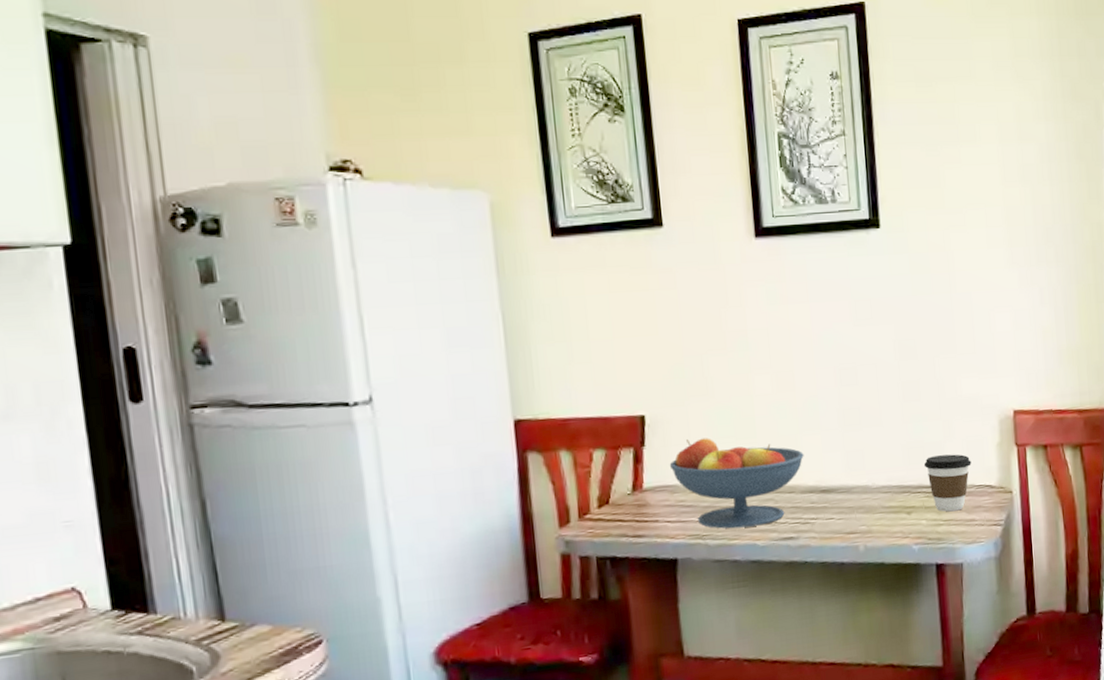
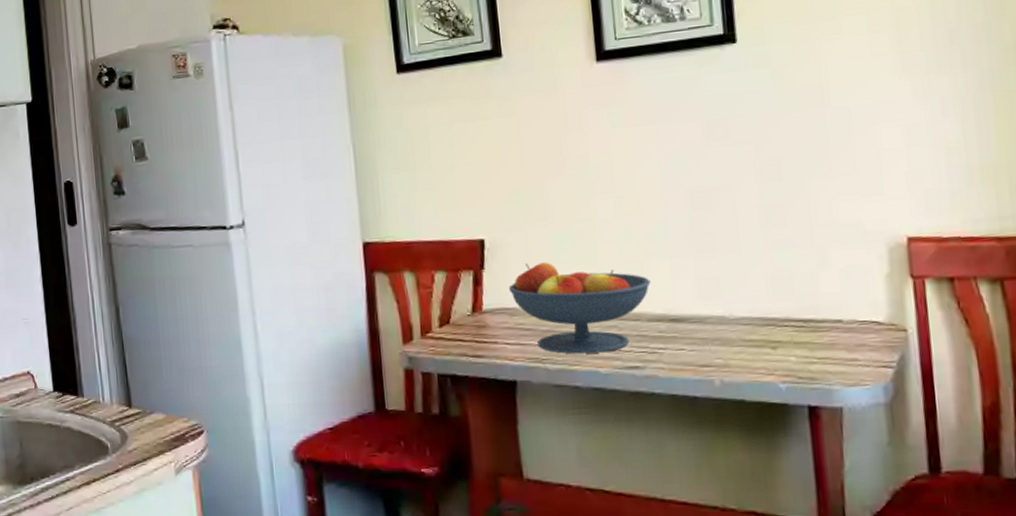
coffee cup: present [923,454,972,512] -> none [791,285,853,349]

